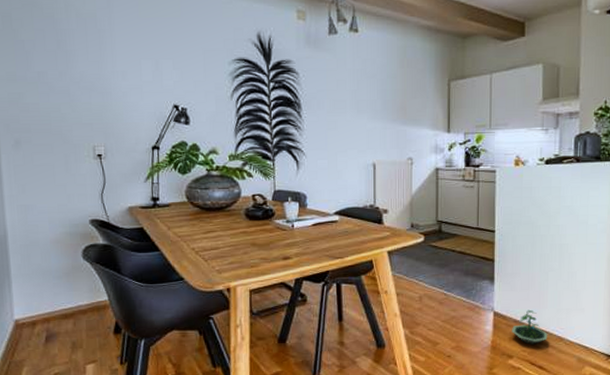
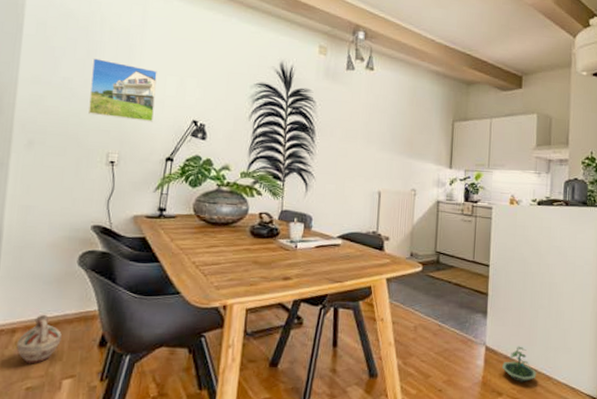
ceramic jug: none [39,306,79,353] -> present [16,314,62,364]
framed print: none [63,48,133,111] -> present [88,58,157,122]

